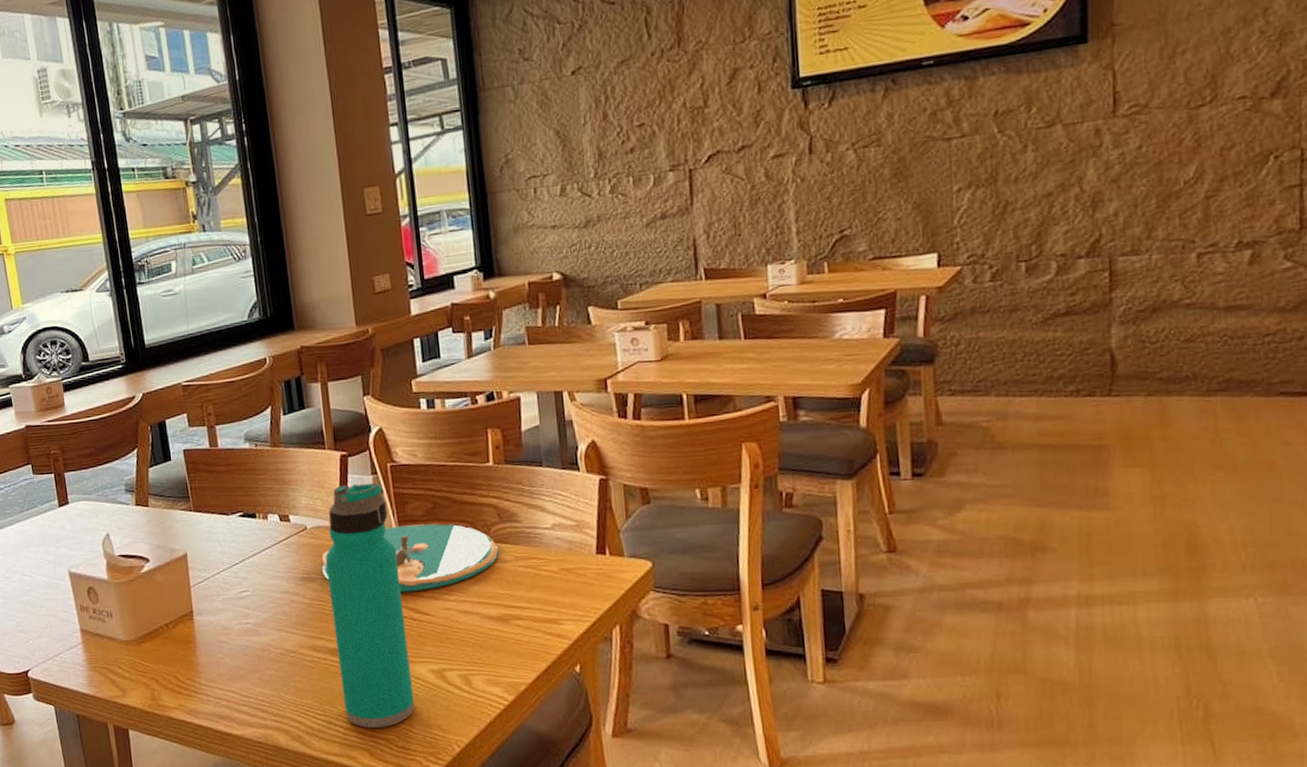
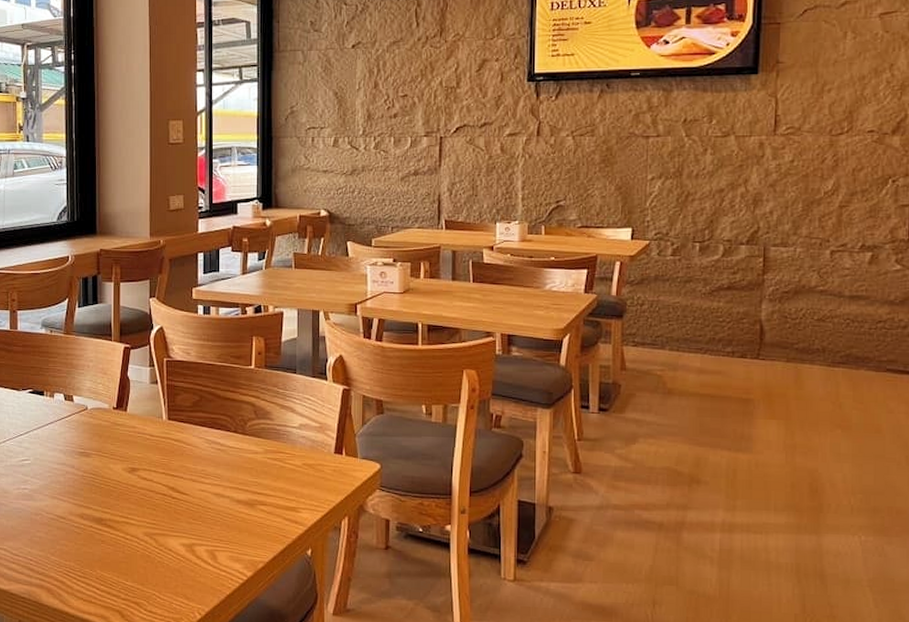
plate: present [322,524,499,592] -> none [97,414,252,473]
water bottle: present [325,482,415,728] -> none [100,373,166,592]

